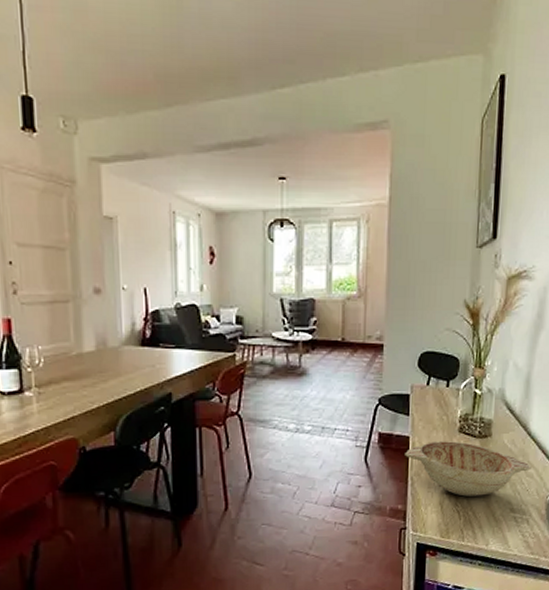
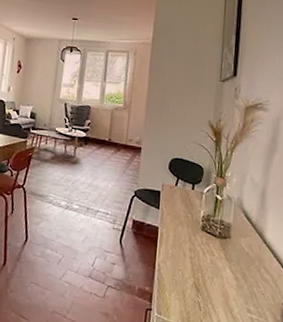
decorative bowl: present [405,441,532,497] -> none [154,234,267,292]

